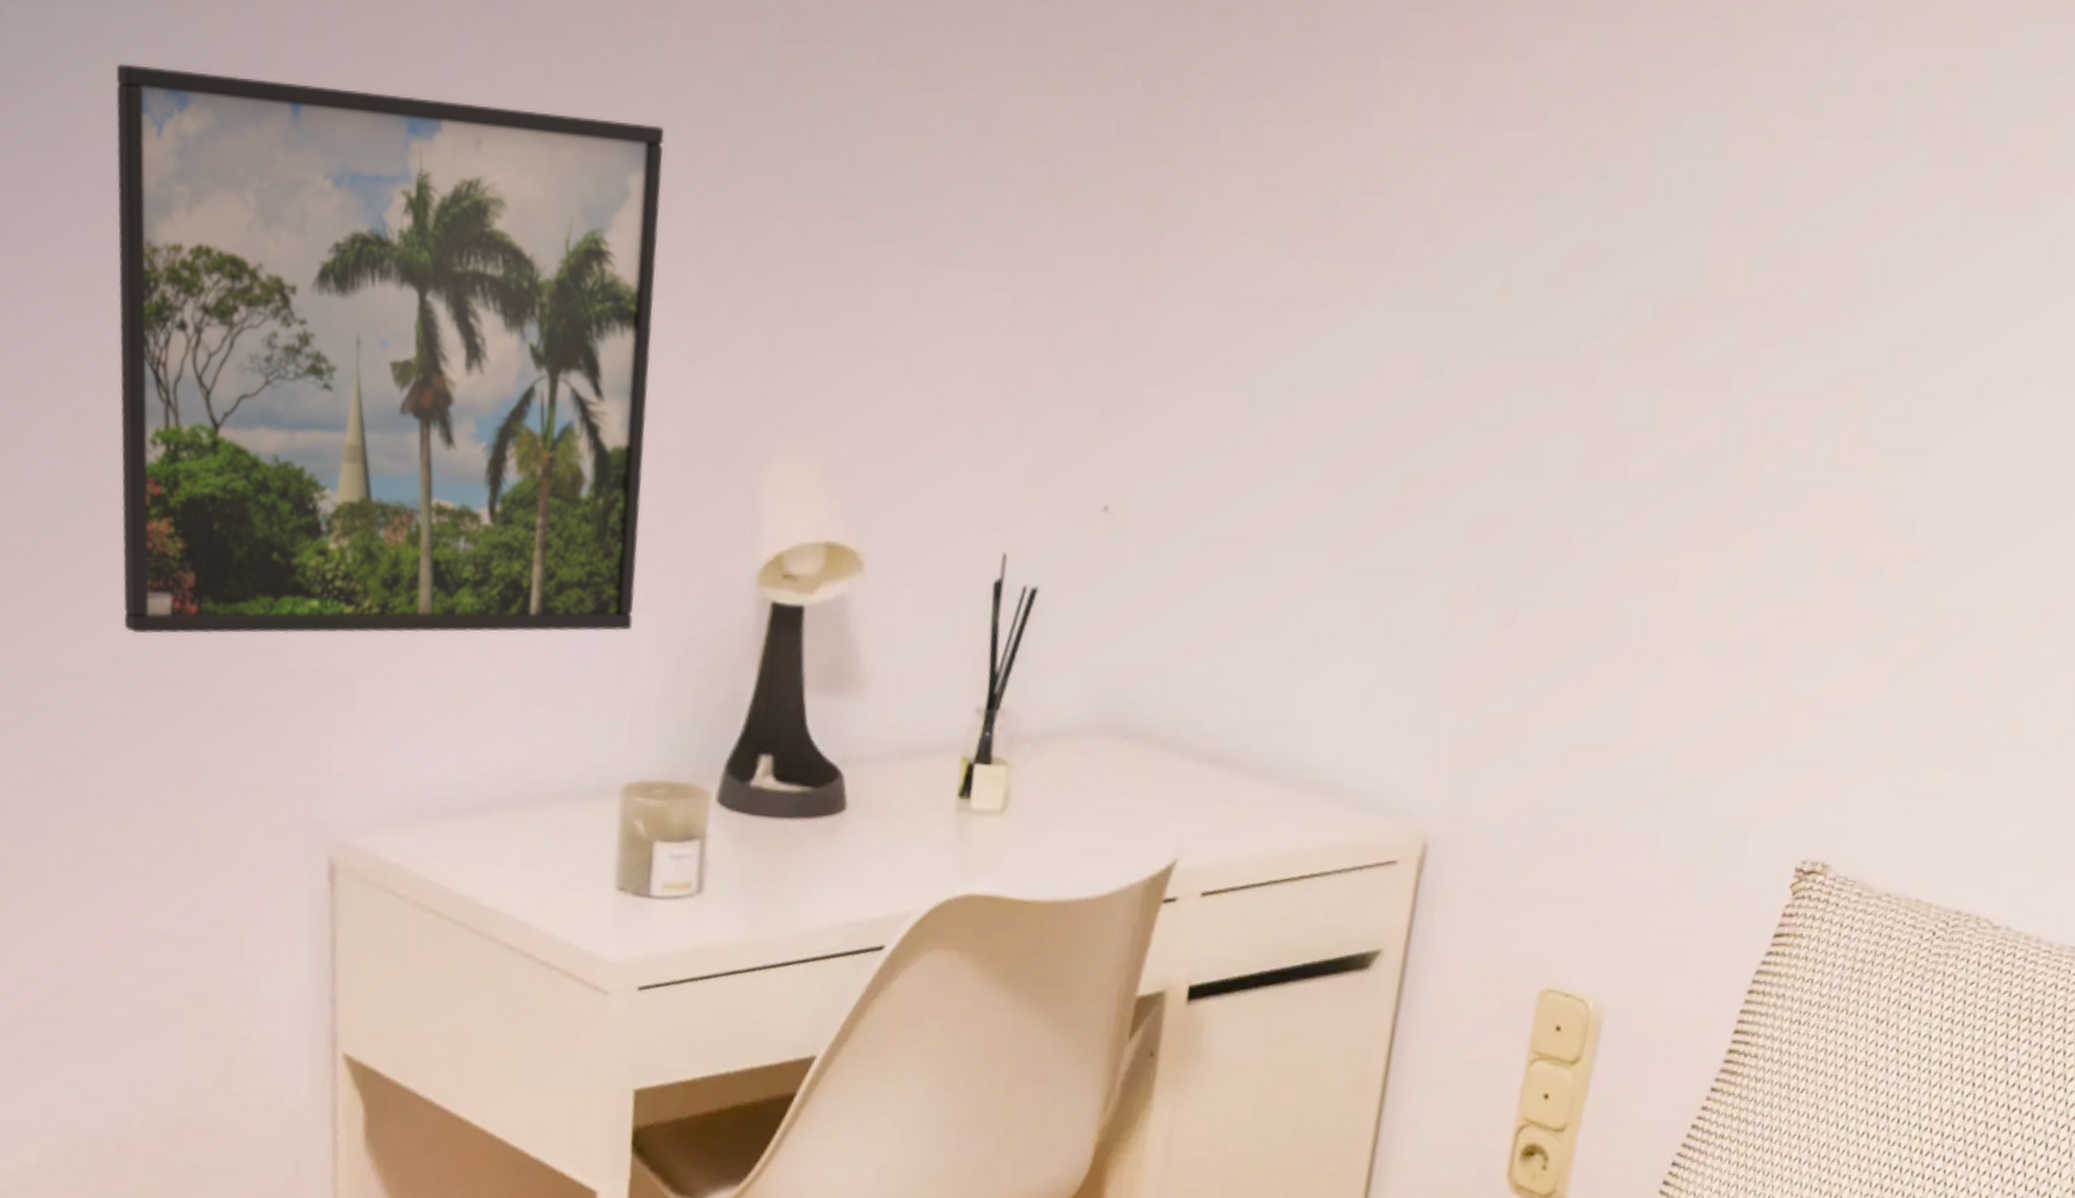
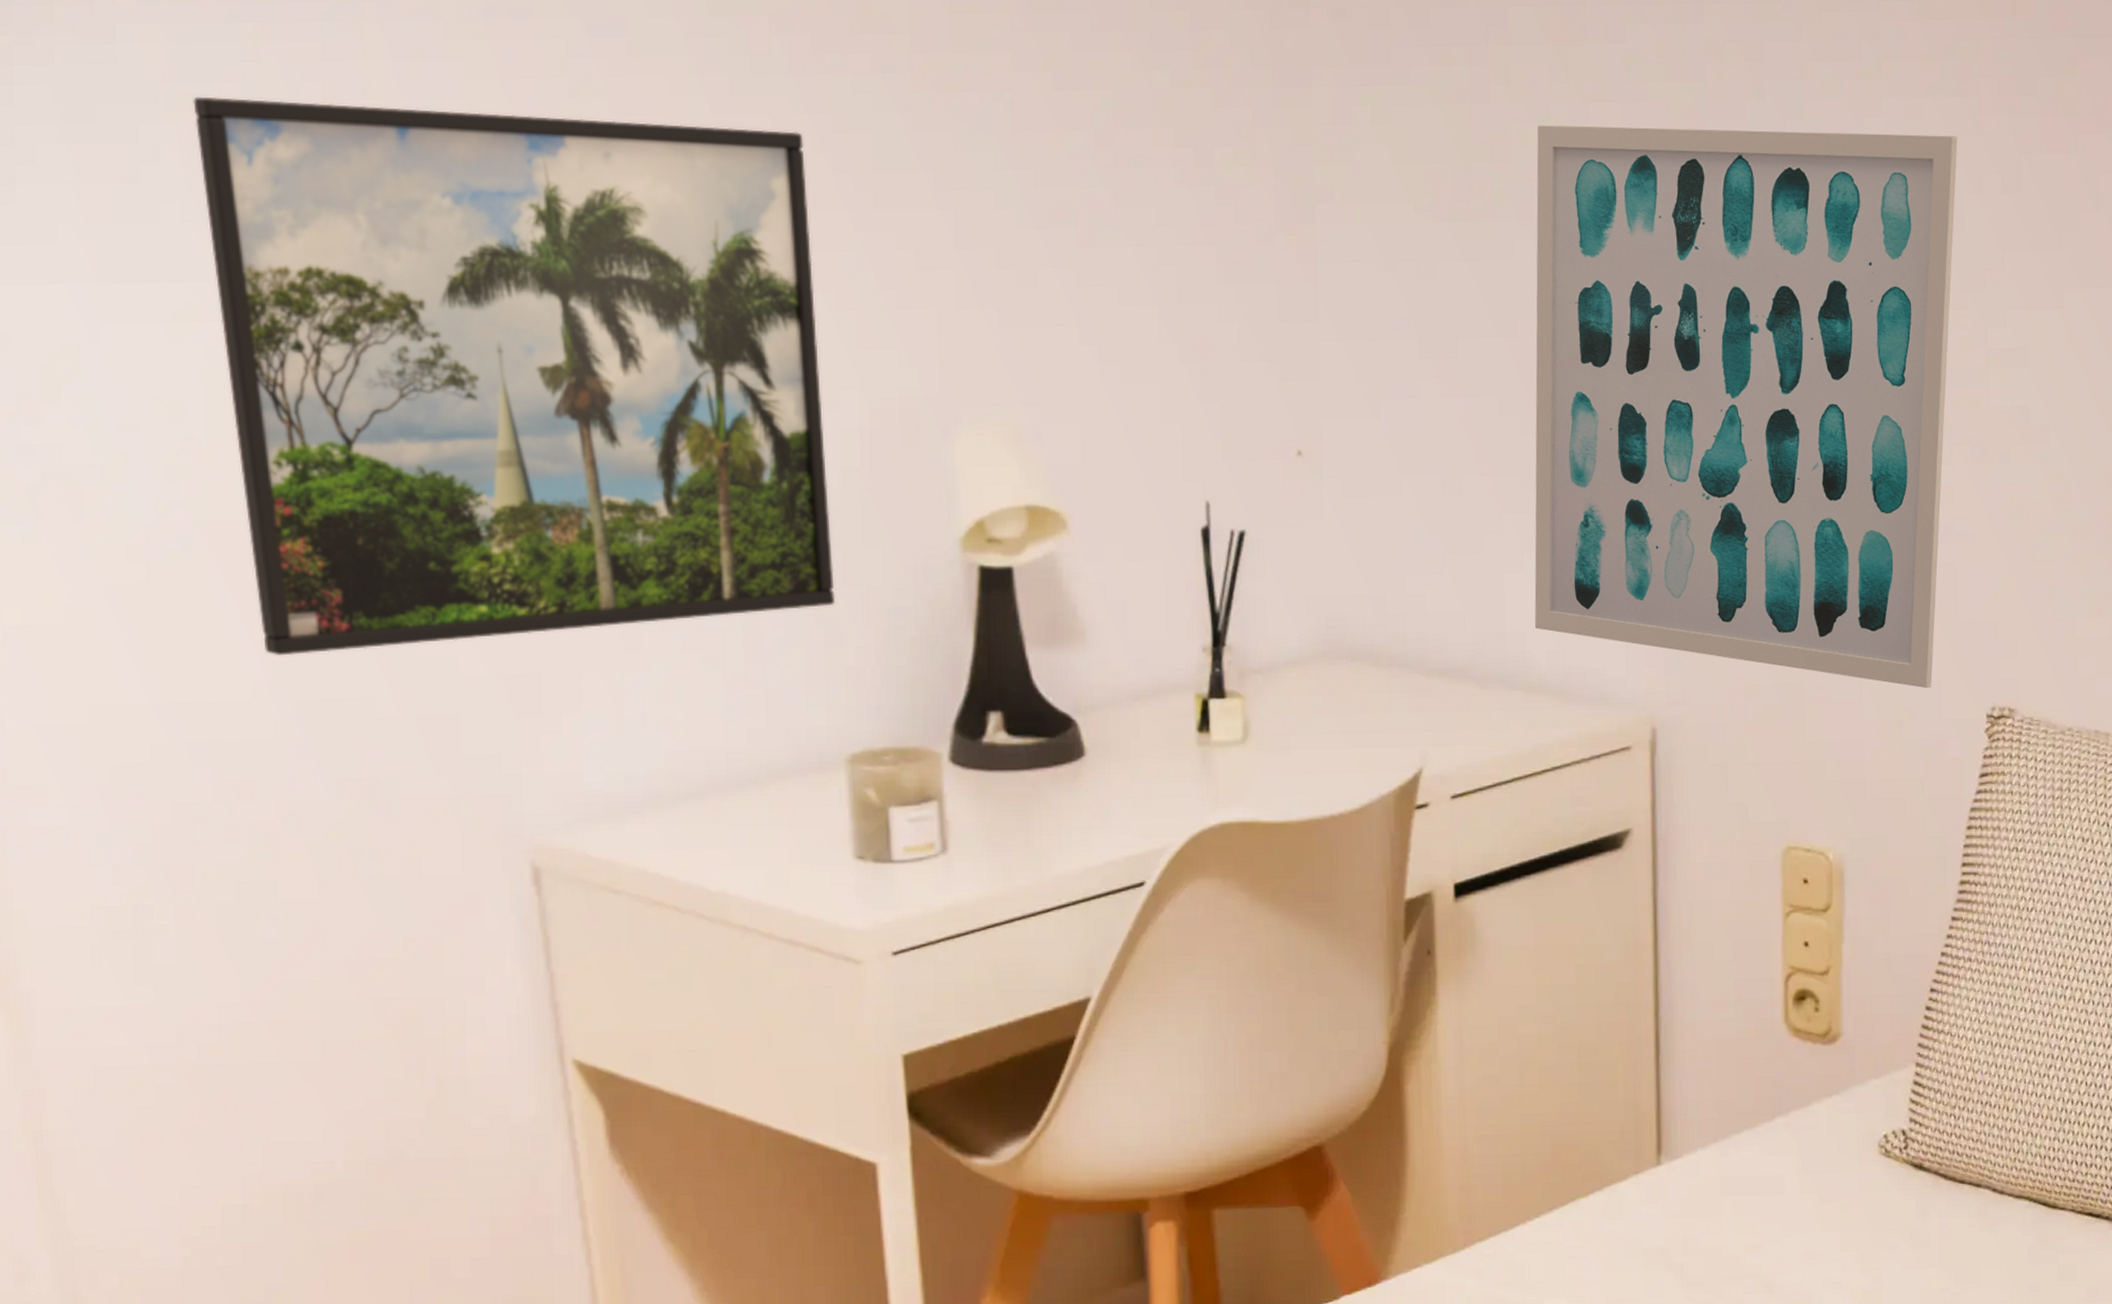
wall art: none [1319,153,1898,832] -> present [1534,125,1958,689]

